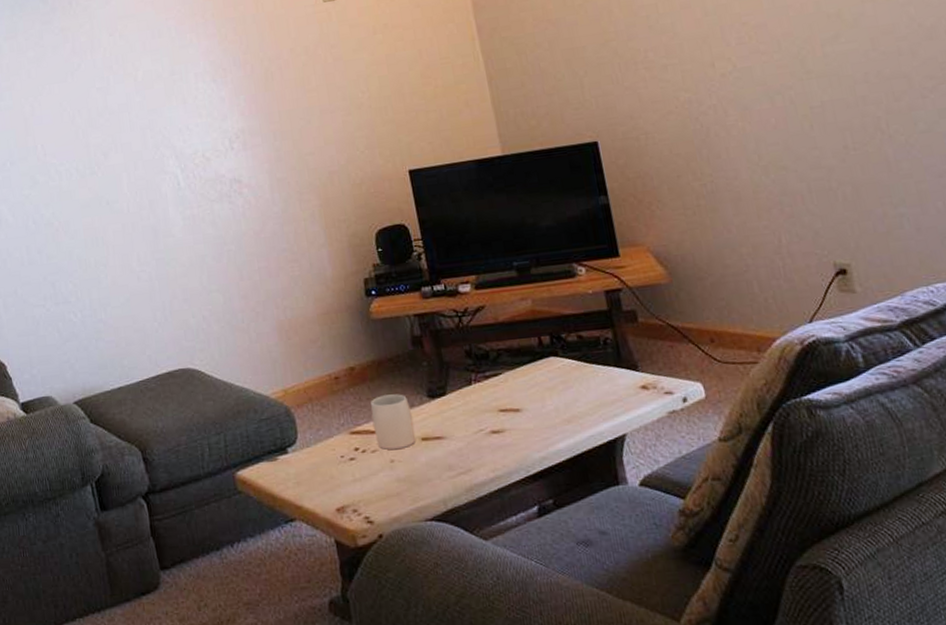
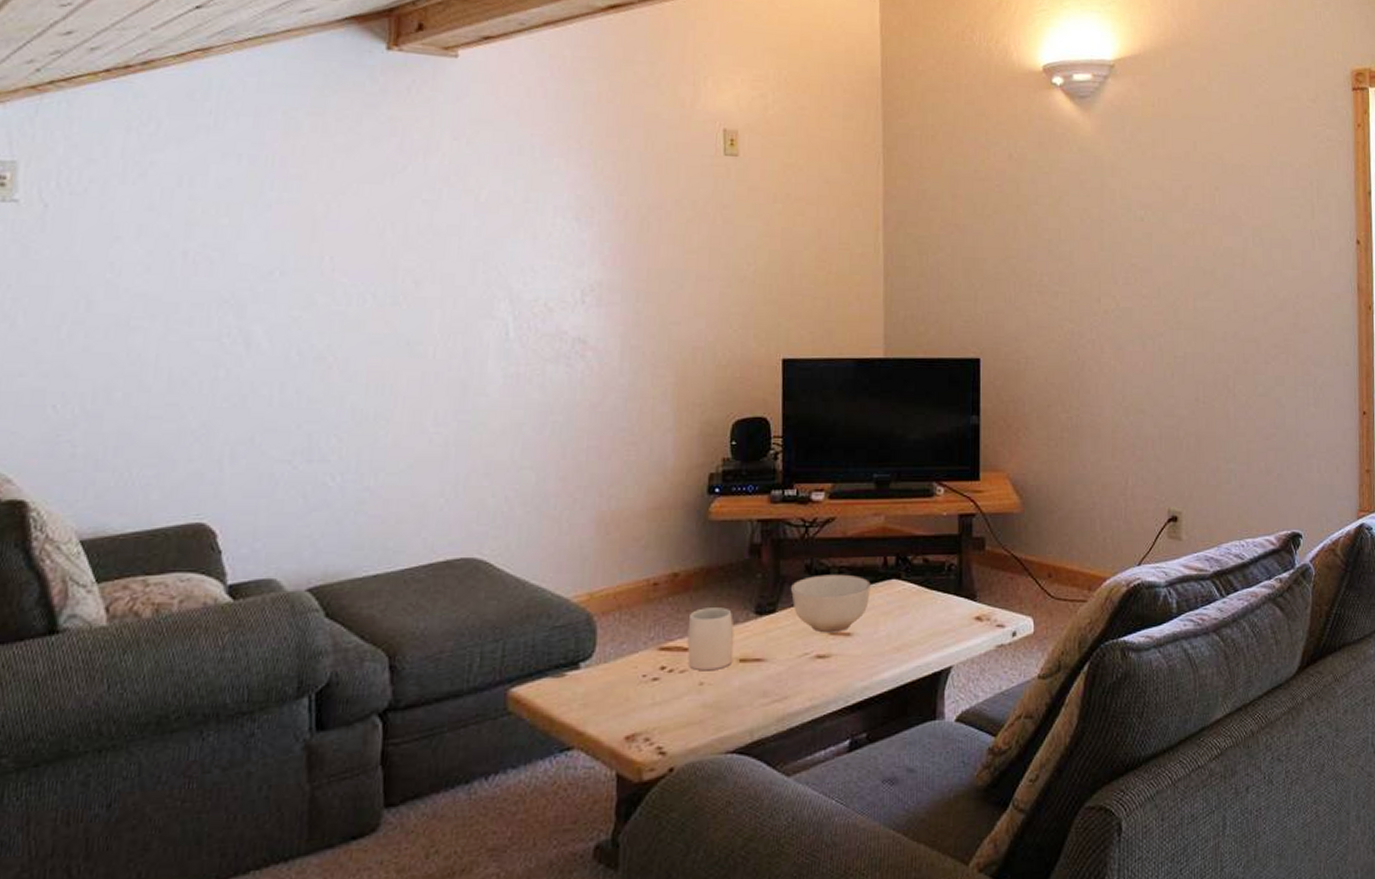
bowl: none [455,356,532,411] -> present [790,574,871,633]

